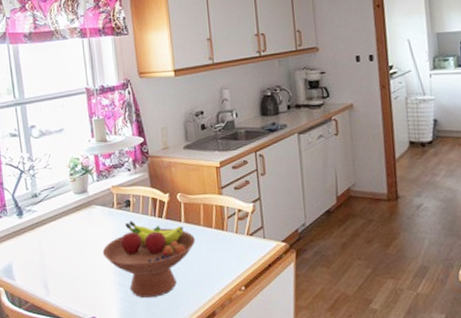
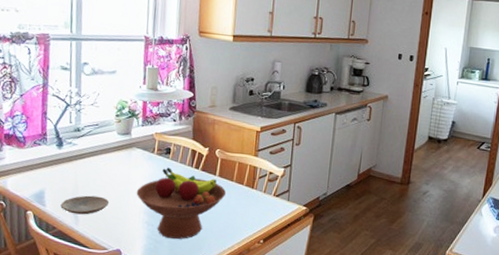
plate: none [29,262,77,285] -> present [60,195,110,215]

